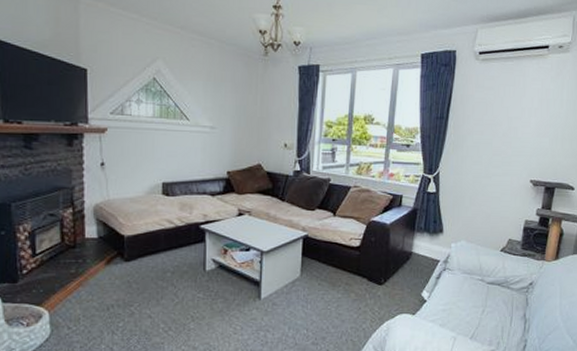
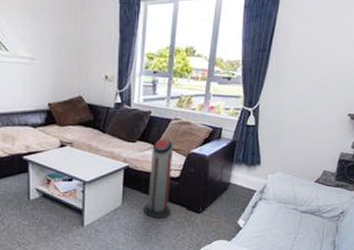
air purifier: none [323,207,354,290] -> present [144,139,174,218]

